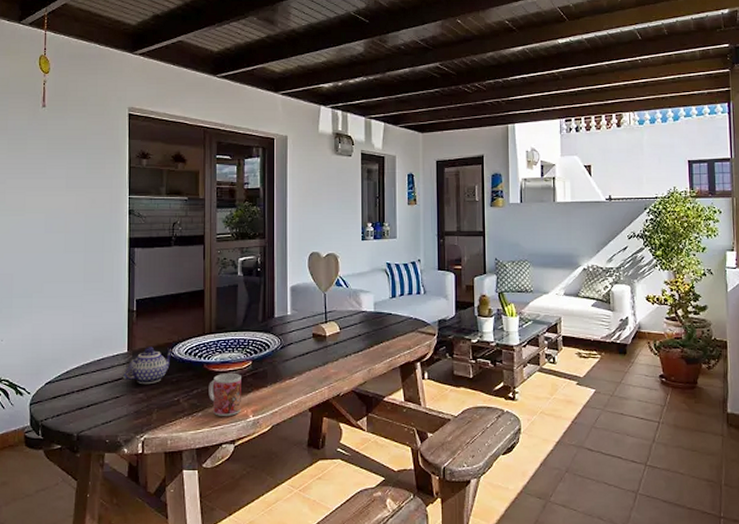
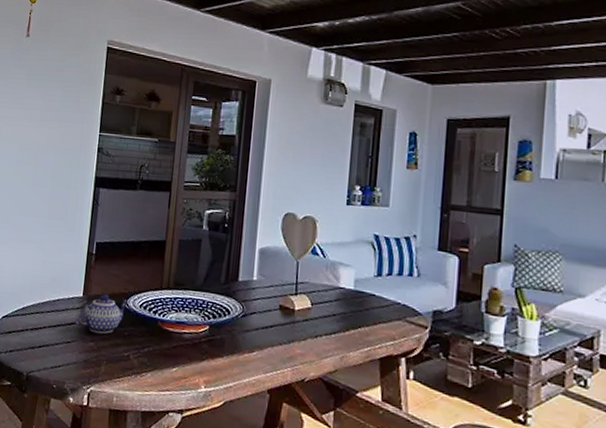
mug: present [208,372,241,416] -> none [160,334,196,383]

